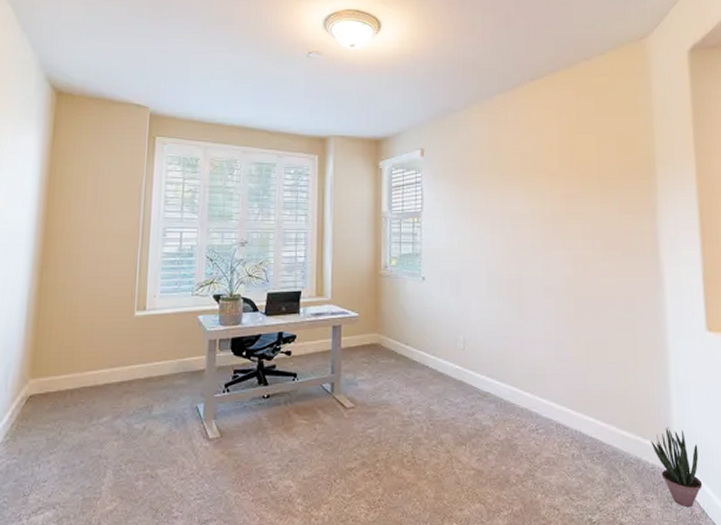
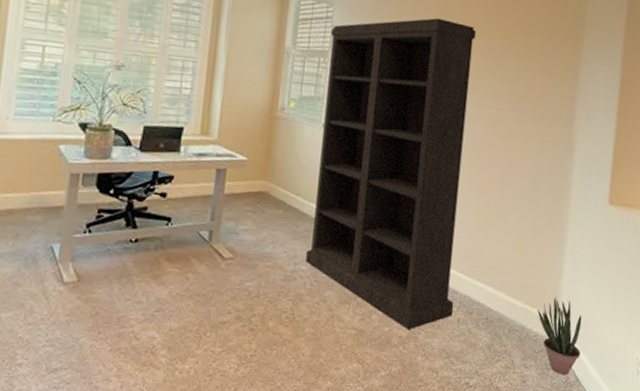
bookshelf: none [420,172,567,467] -> present [306,17,477,329]

